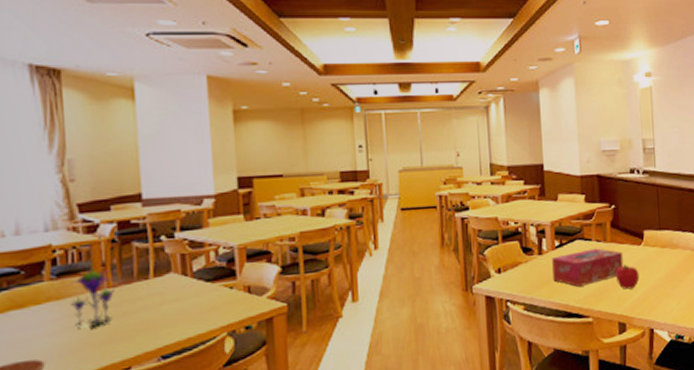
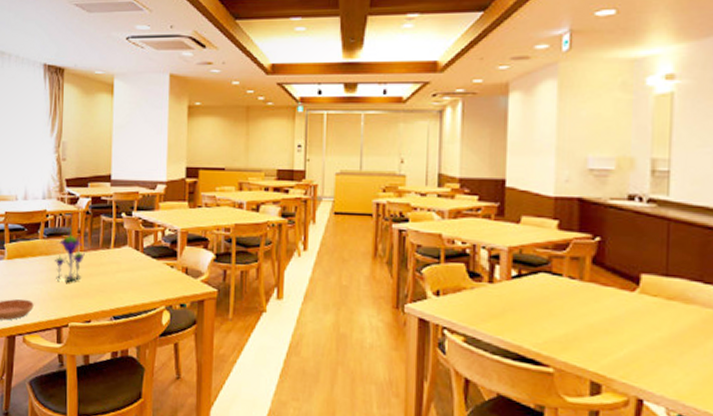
tissue box: present [552,248,623,287] -> none [505,285,606,329]
fruit: present [615,263,640,290] -> none [592,311,628,344]

